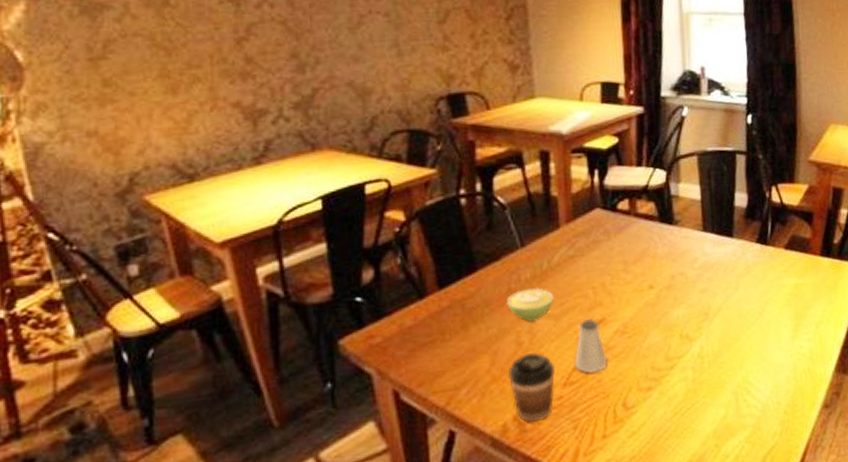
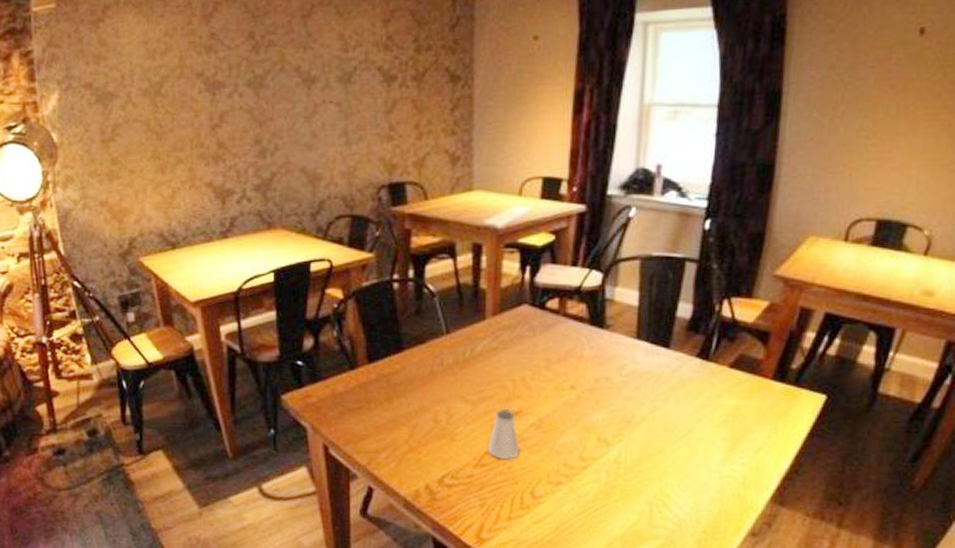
sugar bowl: present [507,288,554,322] -> none [429,373,473,404]
coffee cup: present [507,353,555,423] -> none [423,432,468,494]

